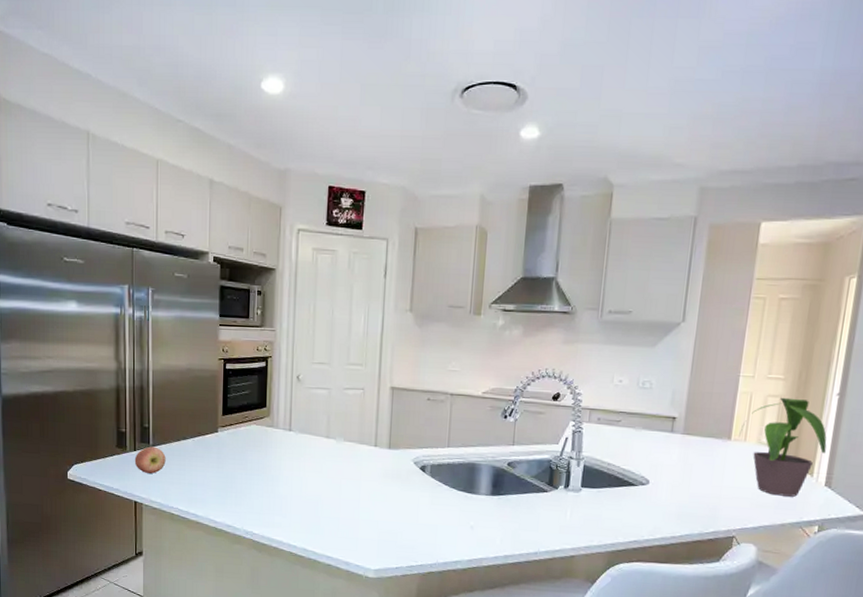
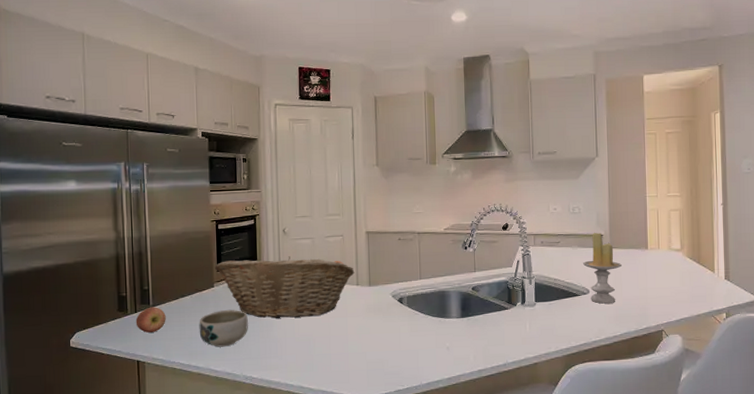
bowl: none [200,458,252,498] -> present [199,310,248,347]
fruit basket: none [220,405,374,476] -> present [215,256,355,319]
candle: none [645,413,696,499] -> present [582,232,623,304]
potted plant: present [739,397,827,497] -> none [653,210,721,292]

